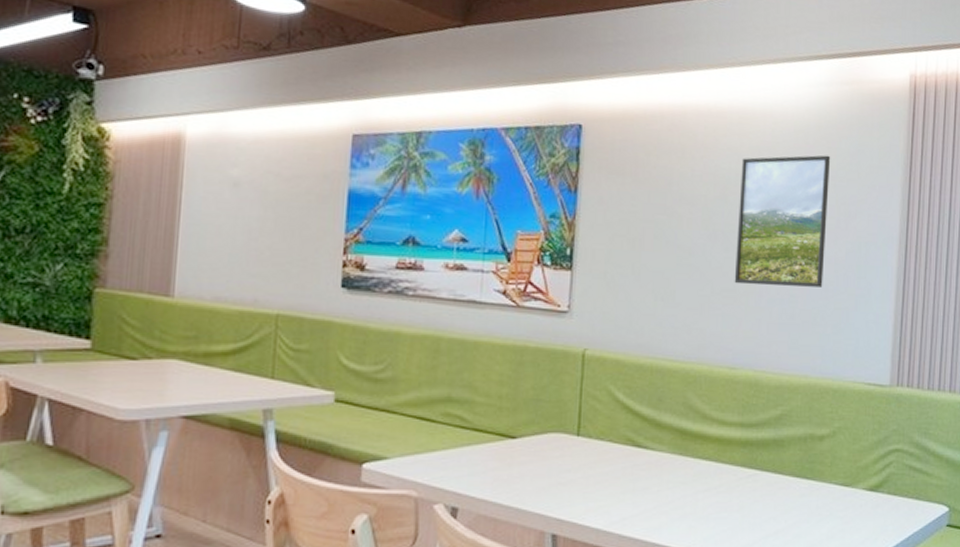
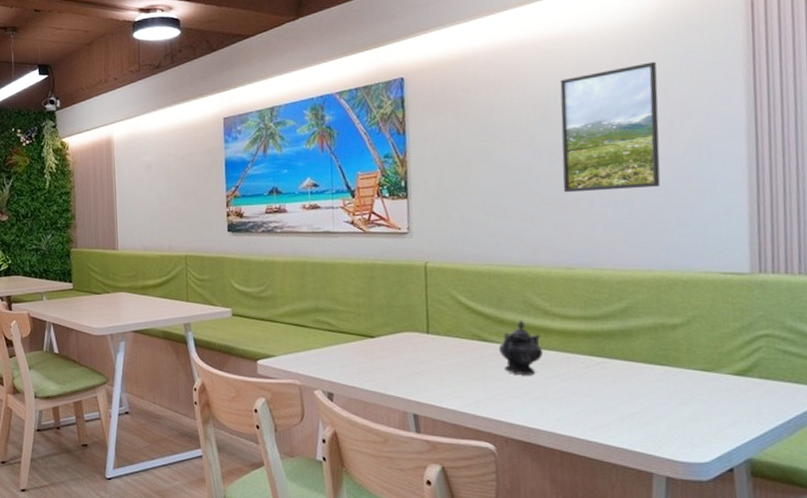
teapot: none [653,424,698,488] -> present [499,320,544,376]

